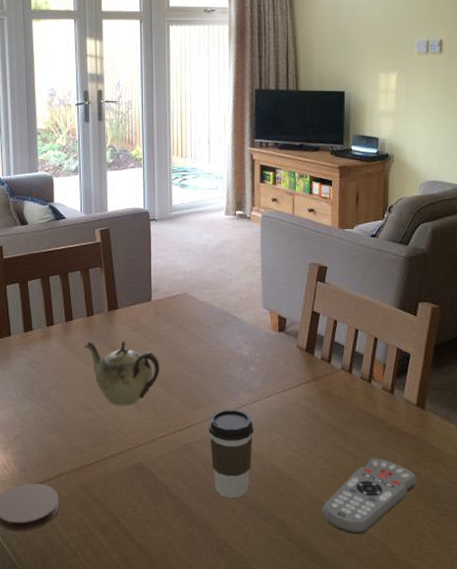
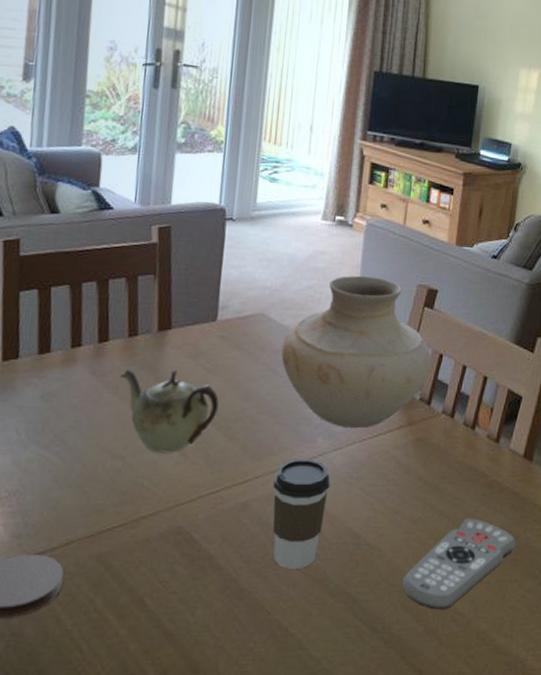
vase: none [204,258,328,384] -> present [281,275,431,429]

